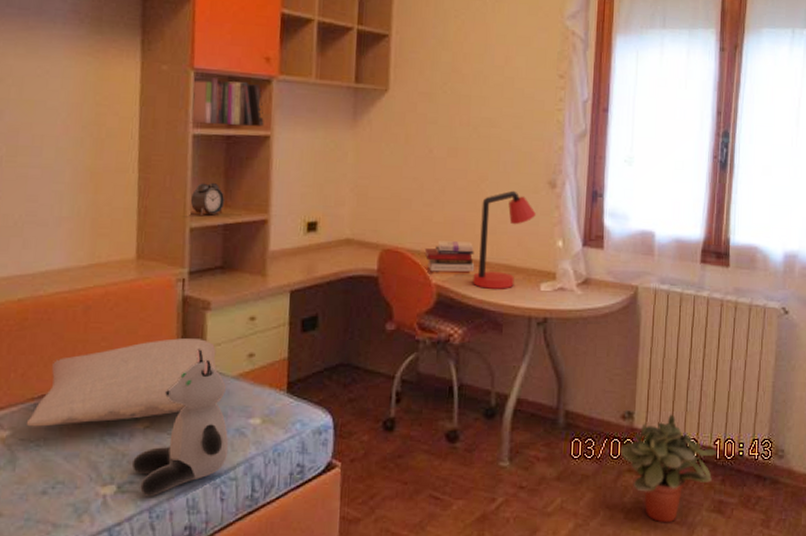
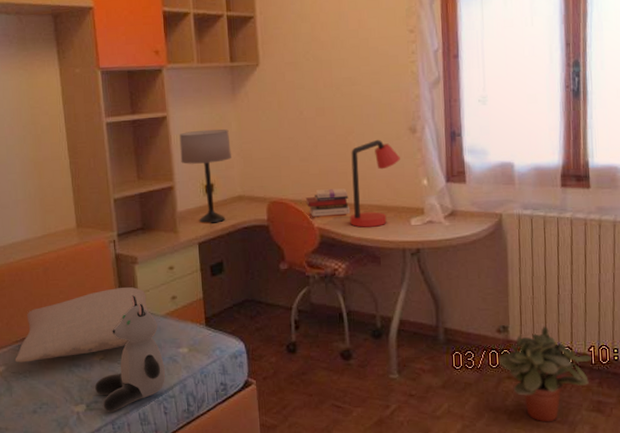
books: present [190,76,264,127] -> none [100,73,160,114]
alarm clock: present [190,182,225,217] -> none [111,160,138,189]
table lamp: none [281,156,344,269] -> present [179,129,231,224]

